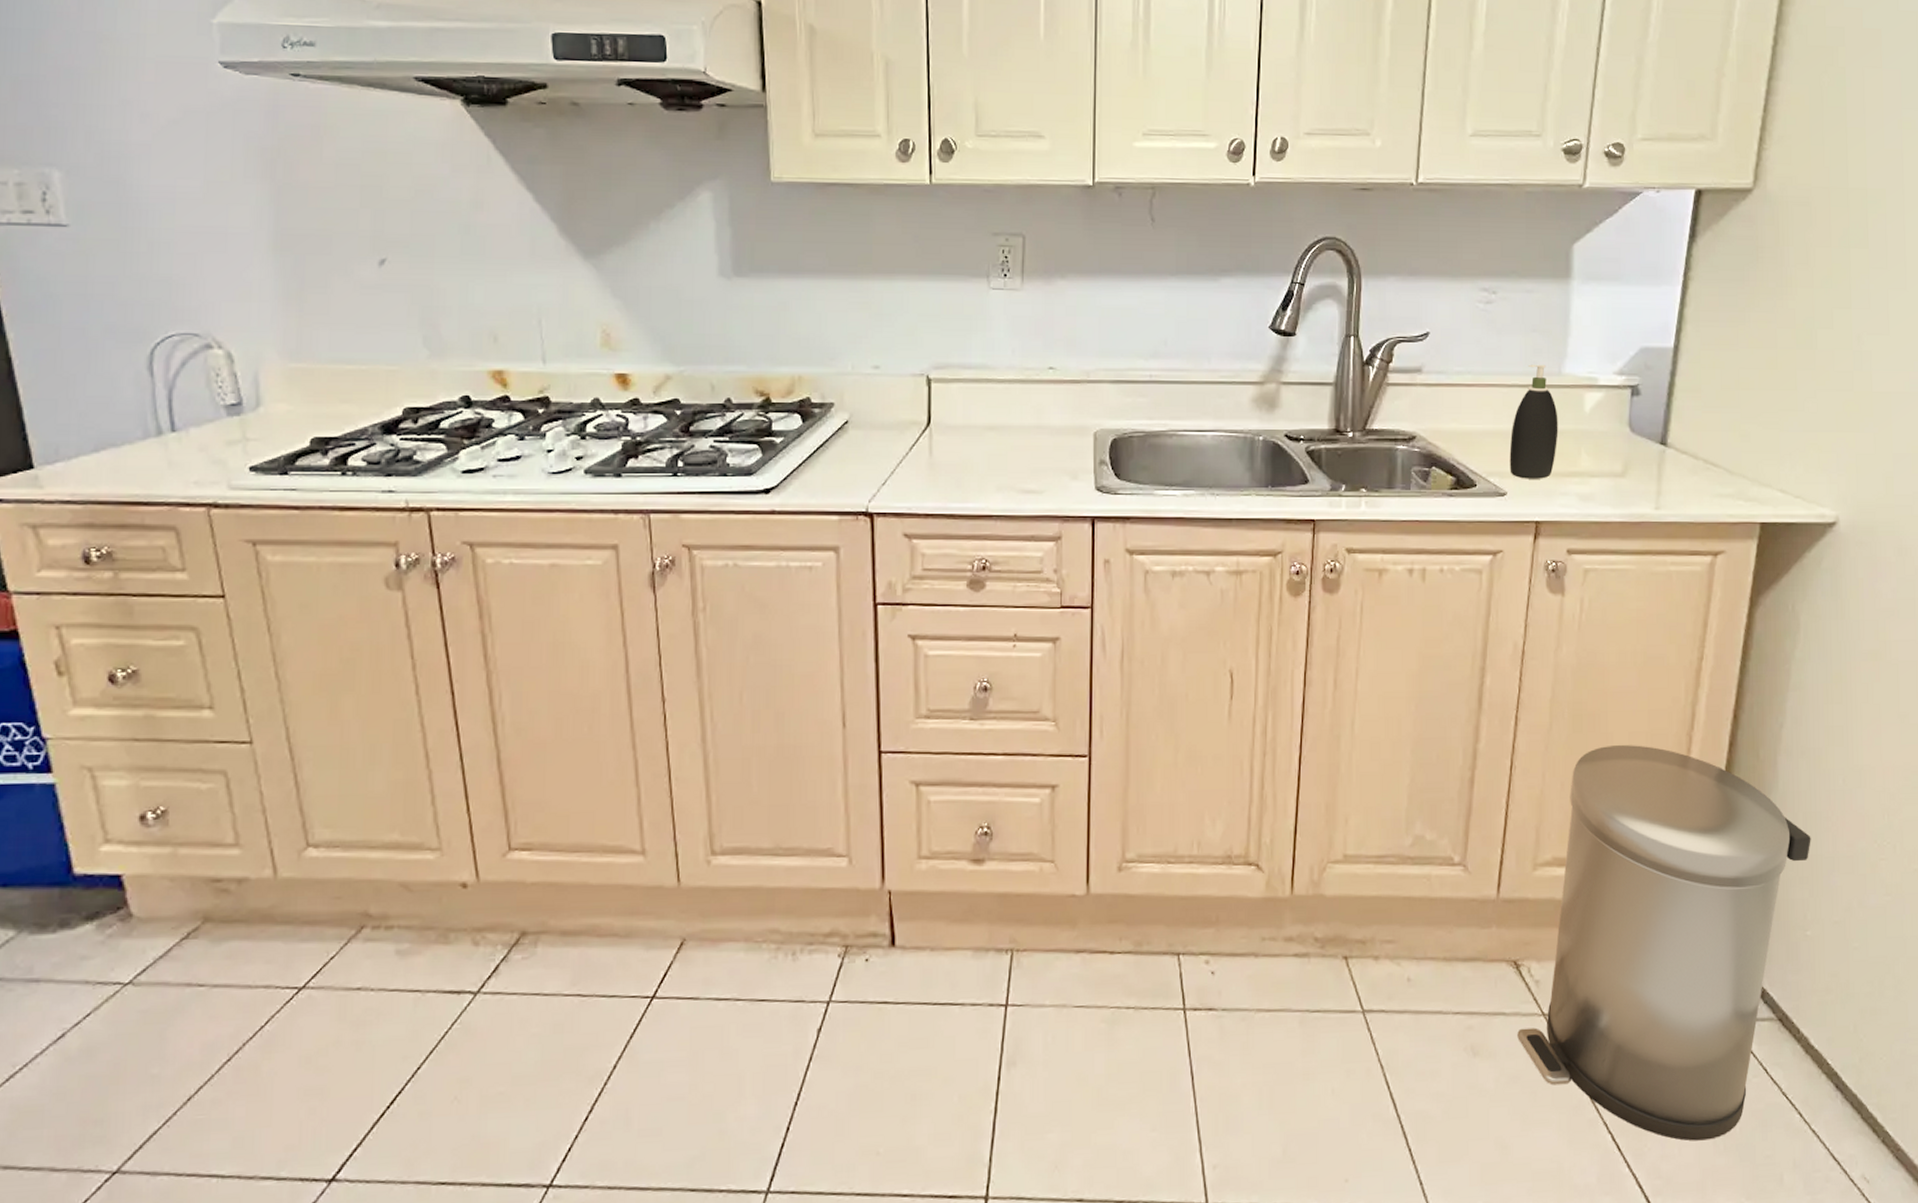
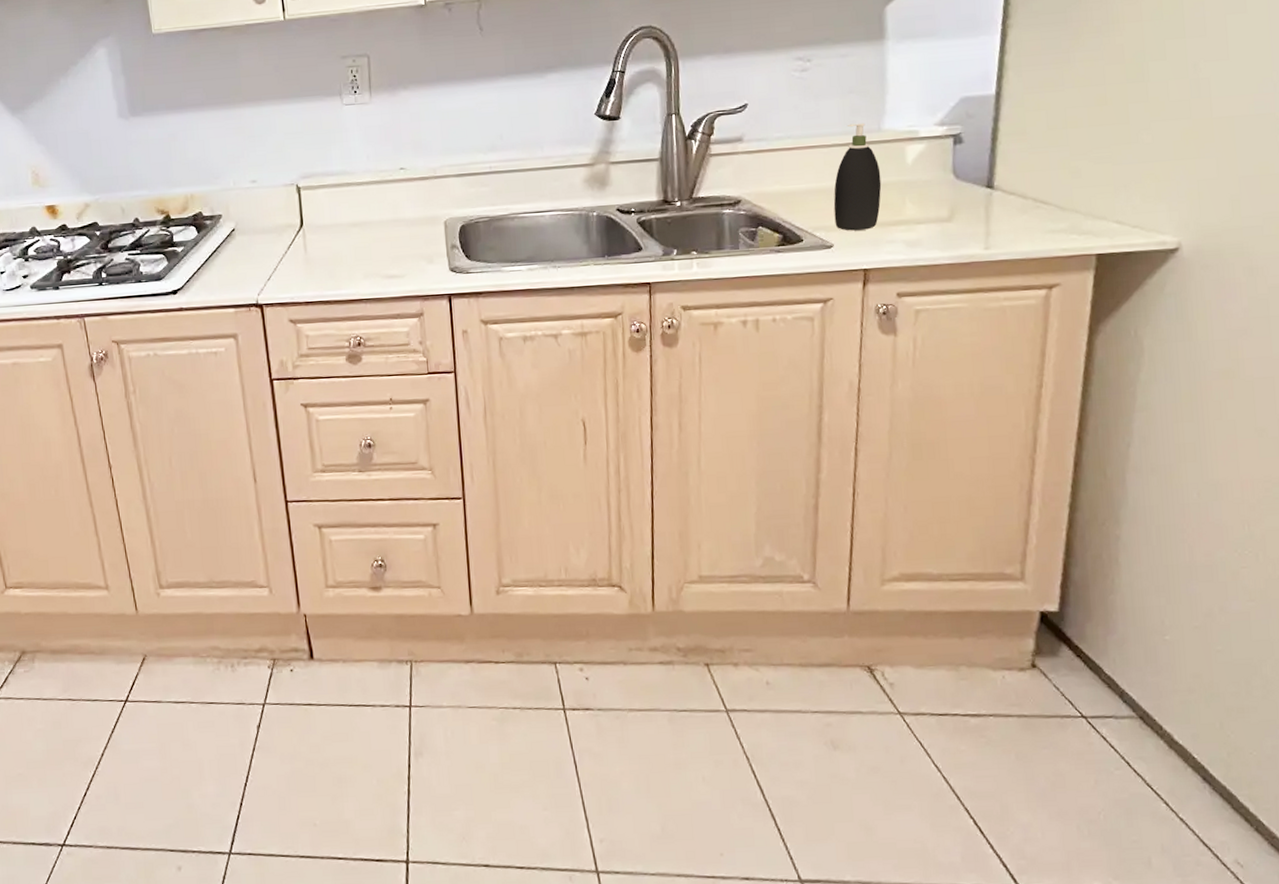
pedal bin: present [1517,745,1811,1141] -> none [875,469,1166,826]

